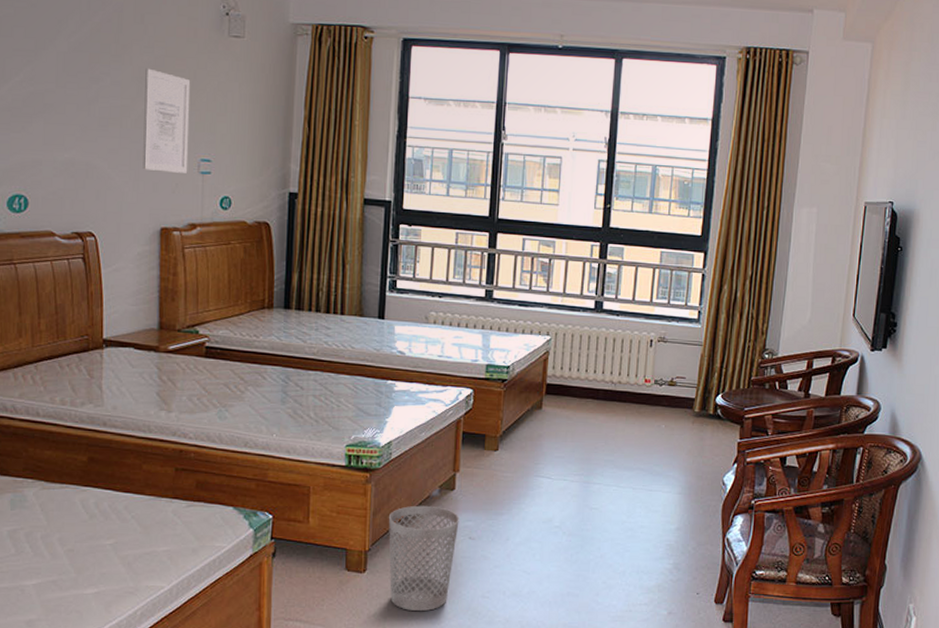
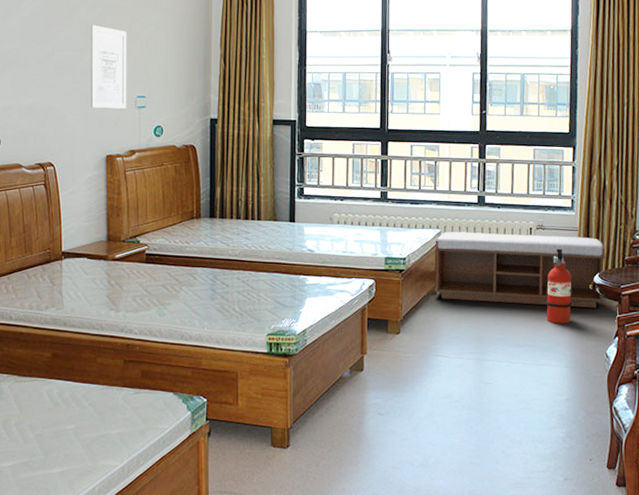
wastebasket: present [388,505,459,612] -> none [306,385,369,483]
bench: none [540,339,732,432] -> present [435,232,606,308]
fire extinguisher: none [661,364,692,447] -> present [546,248,573,324]

